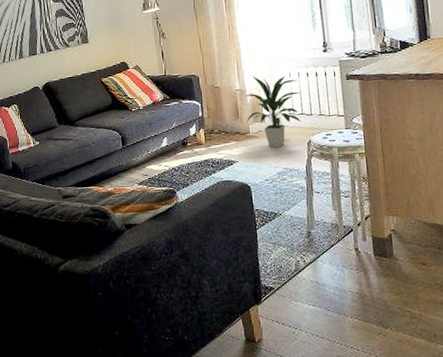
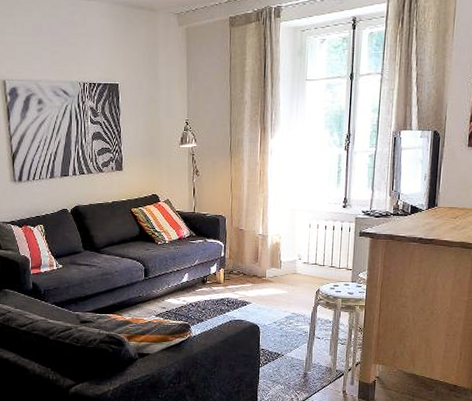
indoor plant: present [245,75,301,148] -> none [264,222,318,293]

